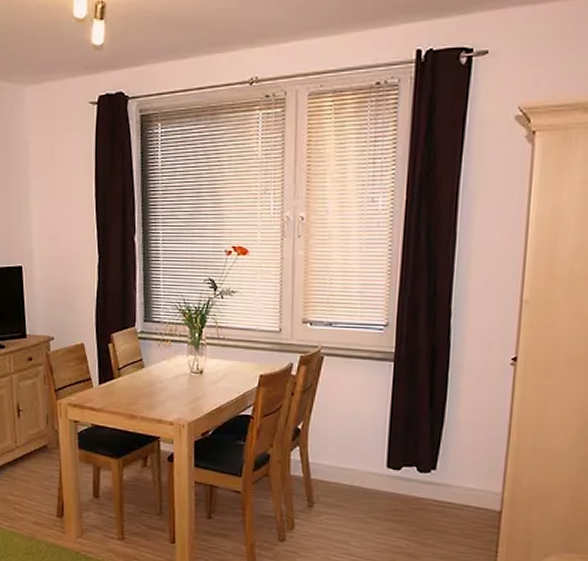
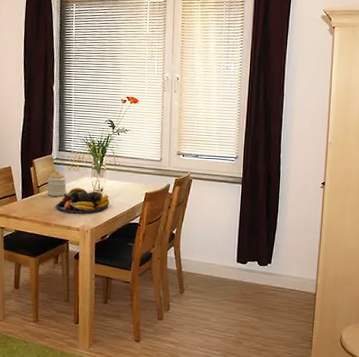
jar: none [130,347,155,381] -> present [47,171,67,197]
fruit bowl: none [142,368,212,402] -> present [56,187,110,213]

